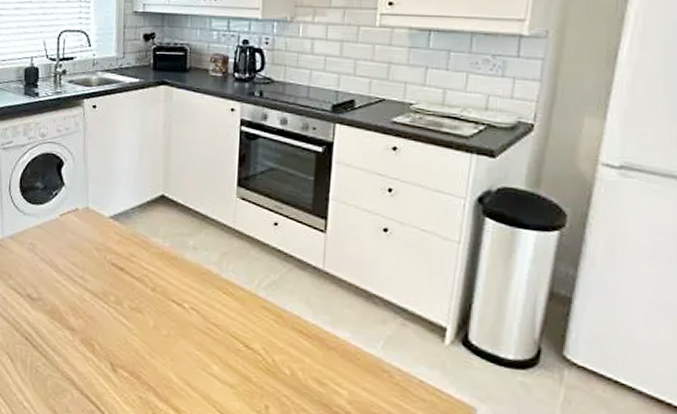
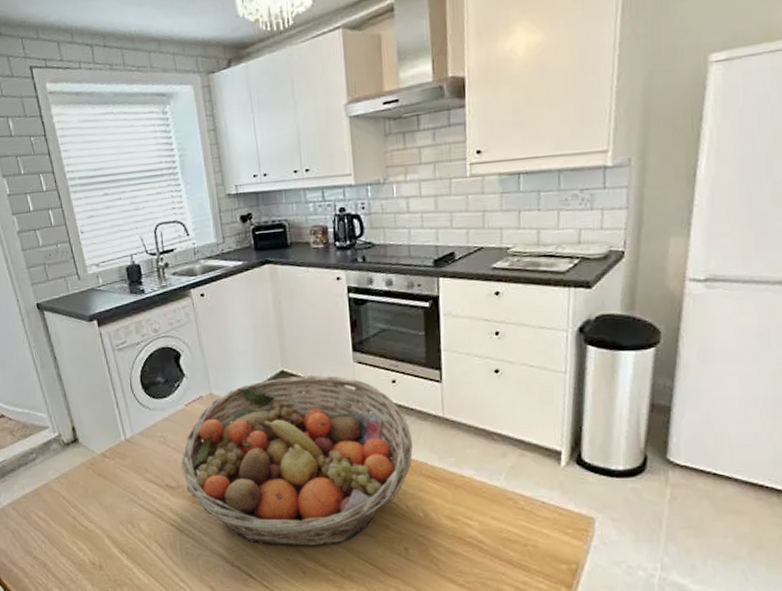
fruit basket: none [45,202,288,389] -> present [181,375,413,546]

